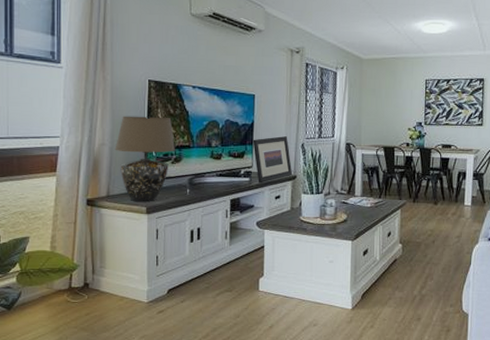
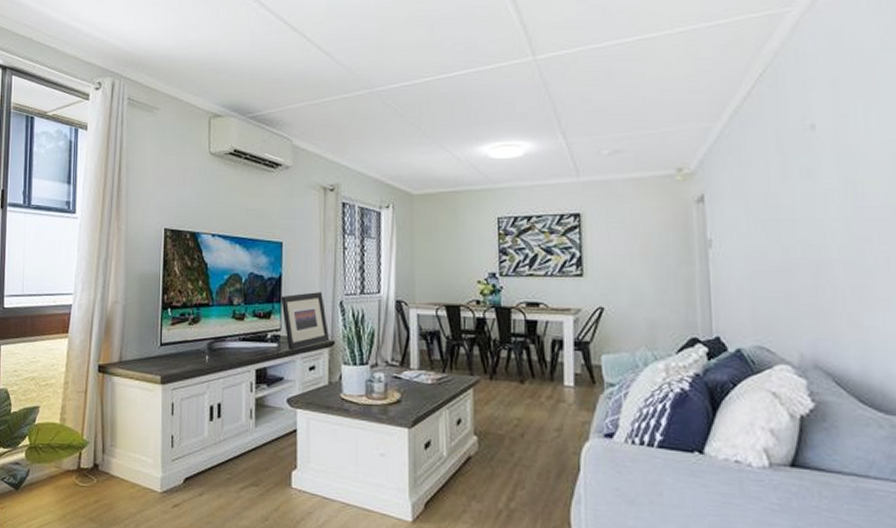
table lamp: present [114,116,175,202] -> none [128,269,192,370]

